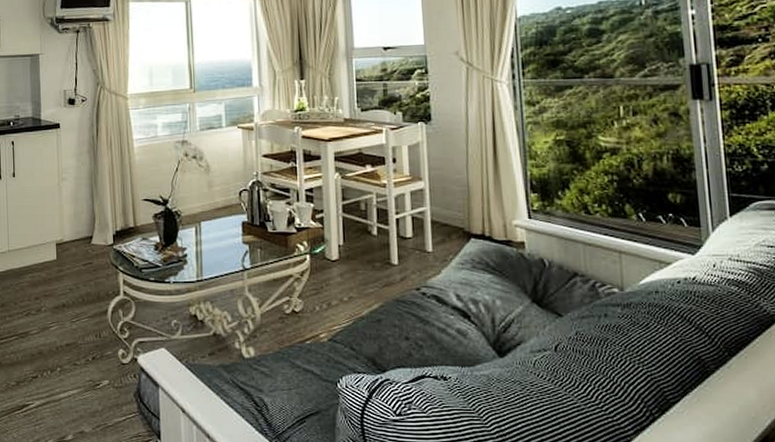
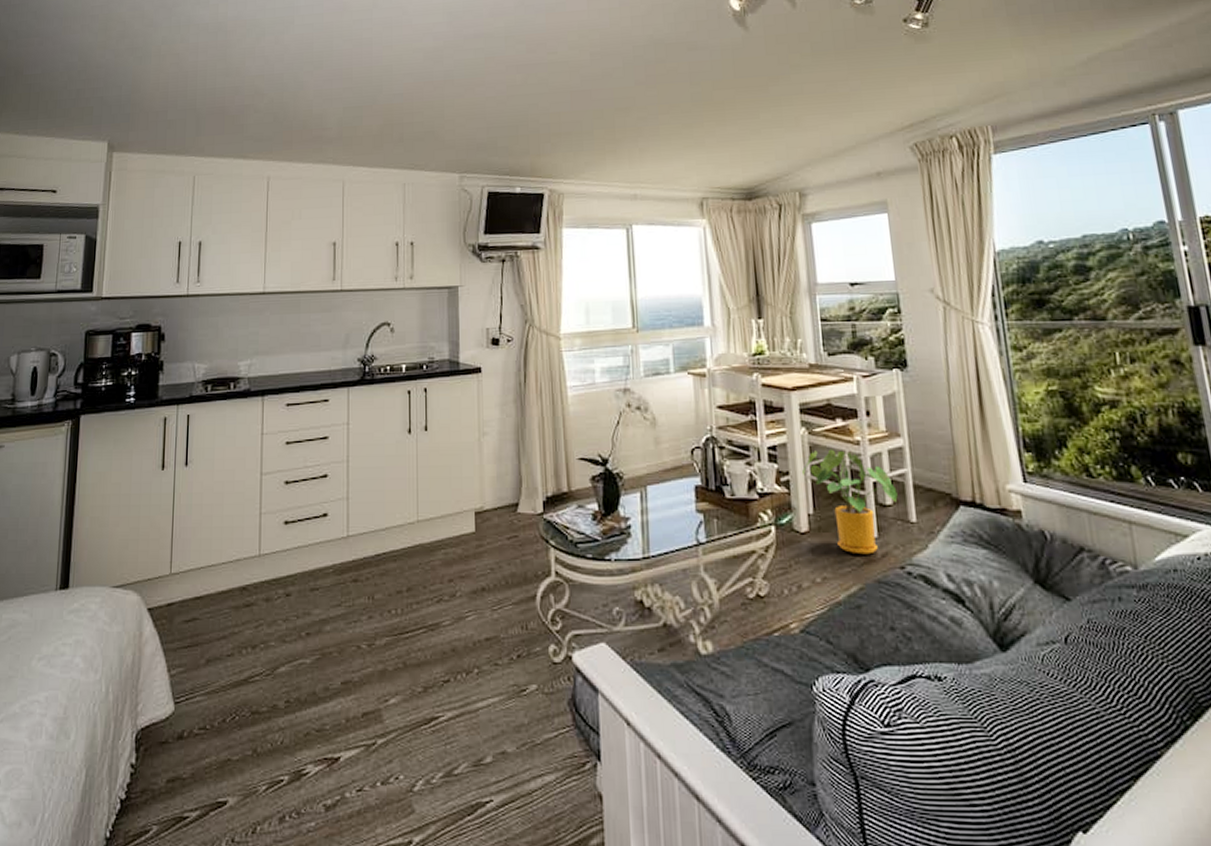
house plant: none [334,191,417,278] -> present [801,449,898,555]

